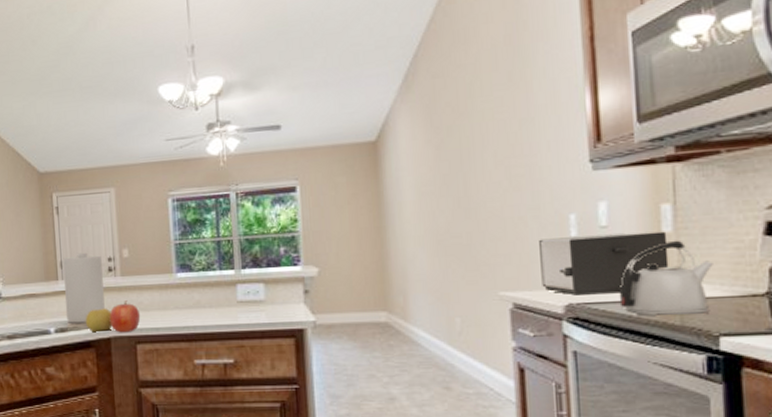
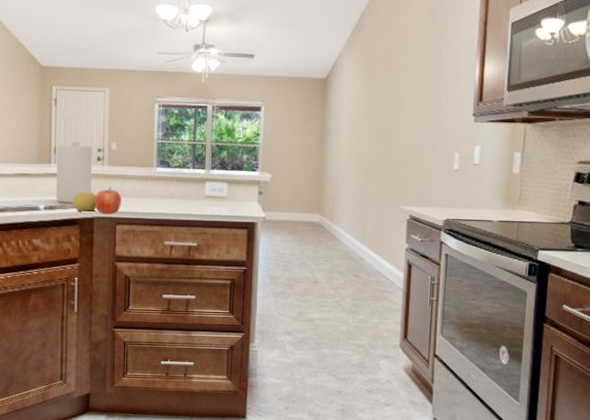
toaster: present [539,231,669,296] -> none [431,169,516,214]
kettle: present [619,240,713,317] -> none [479,179,541,234]

